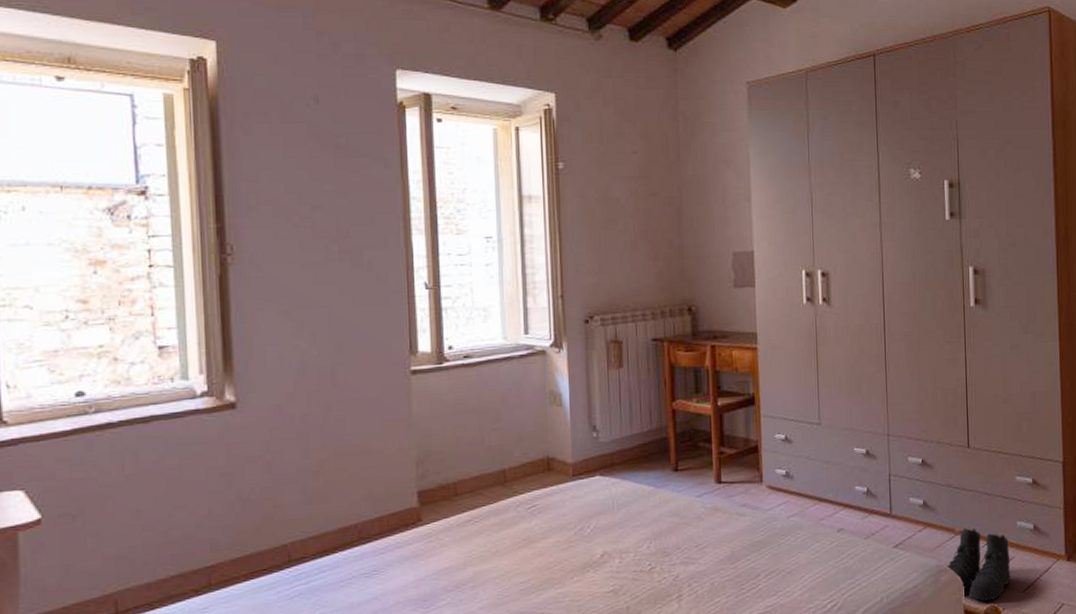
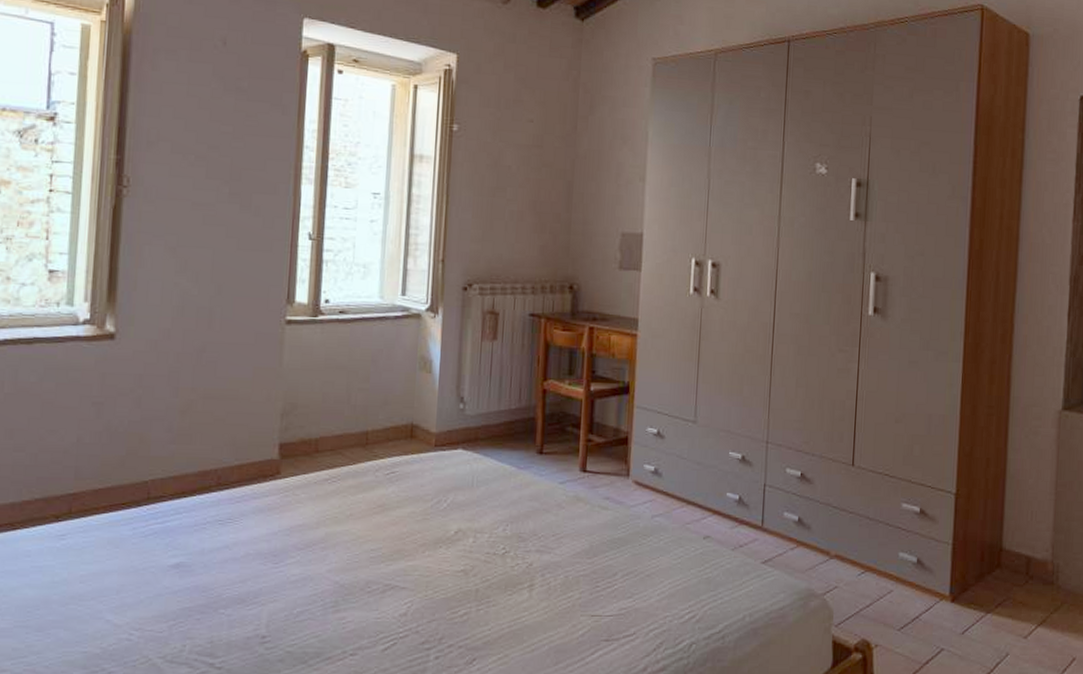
boots: present [945,527,1011,601] -> none [815,552,888,634]

